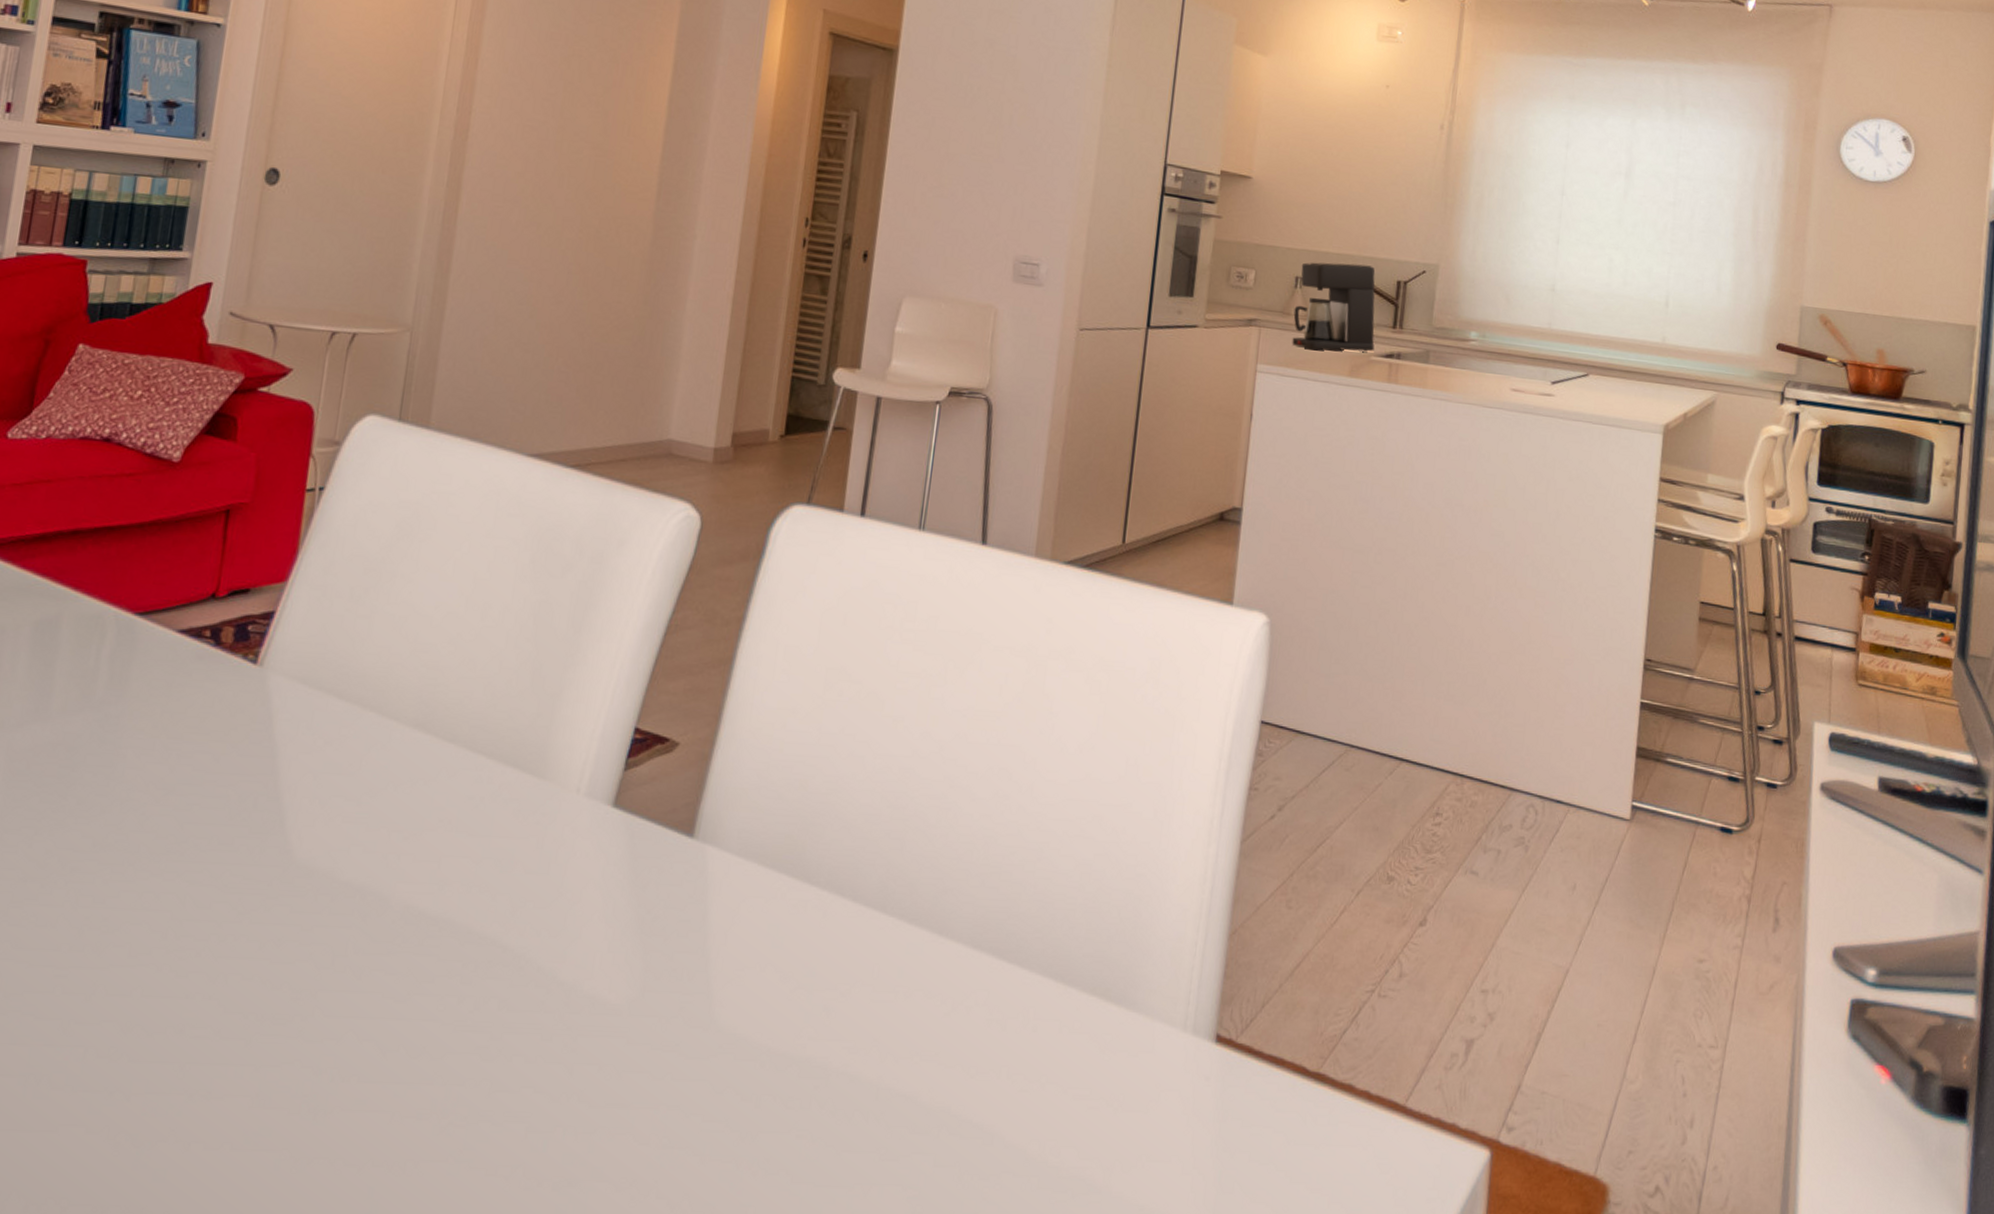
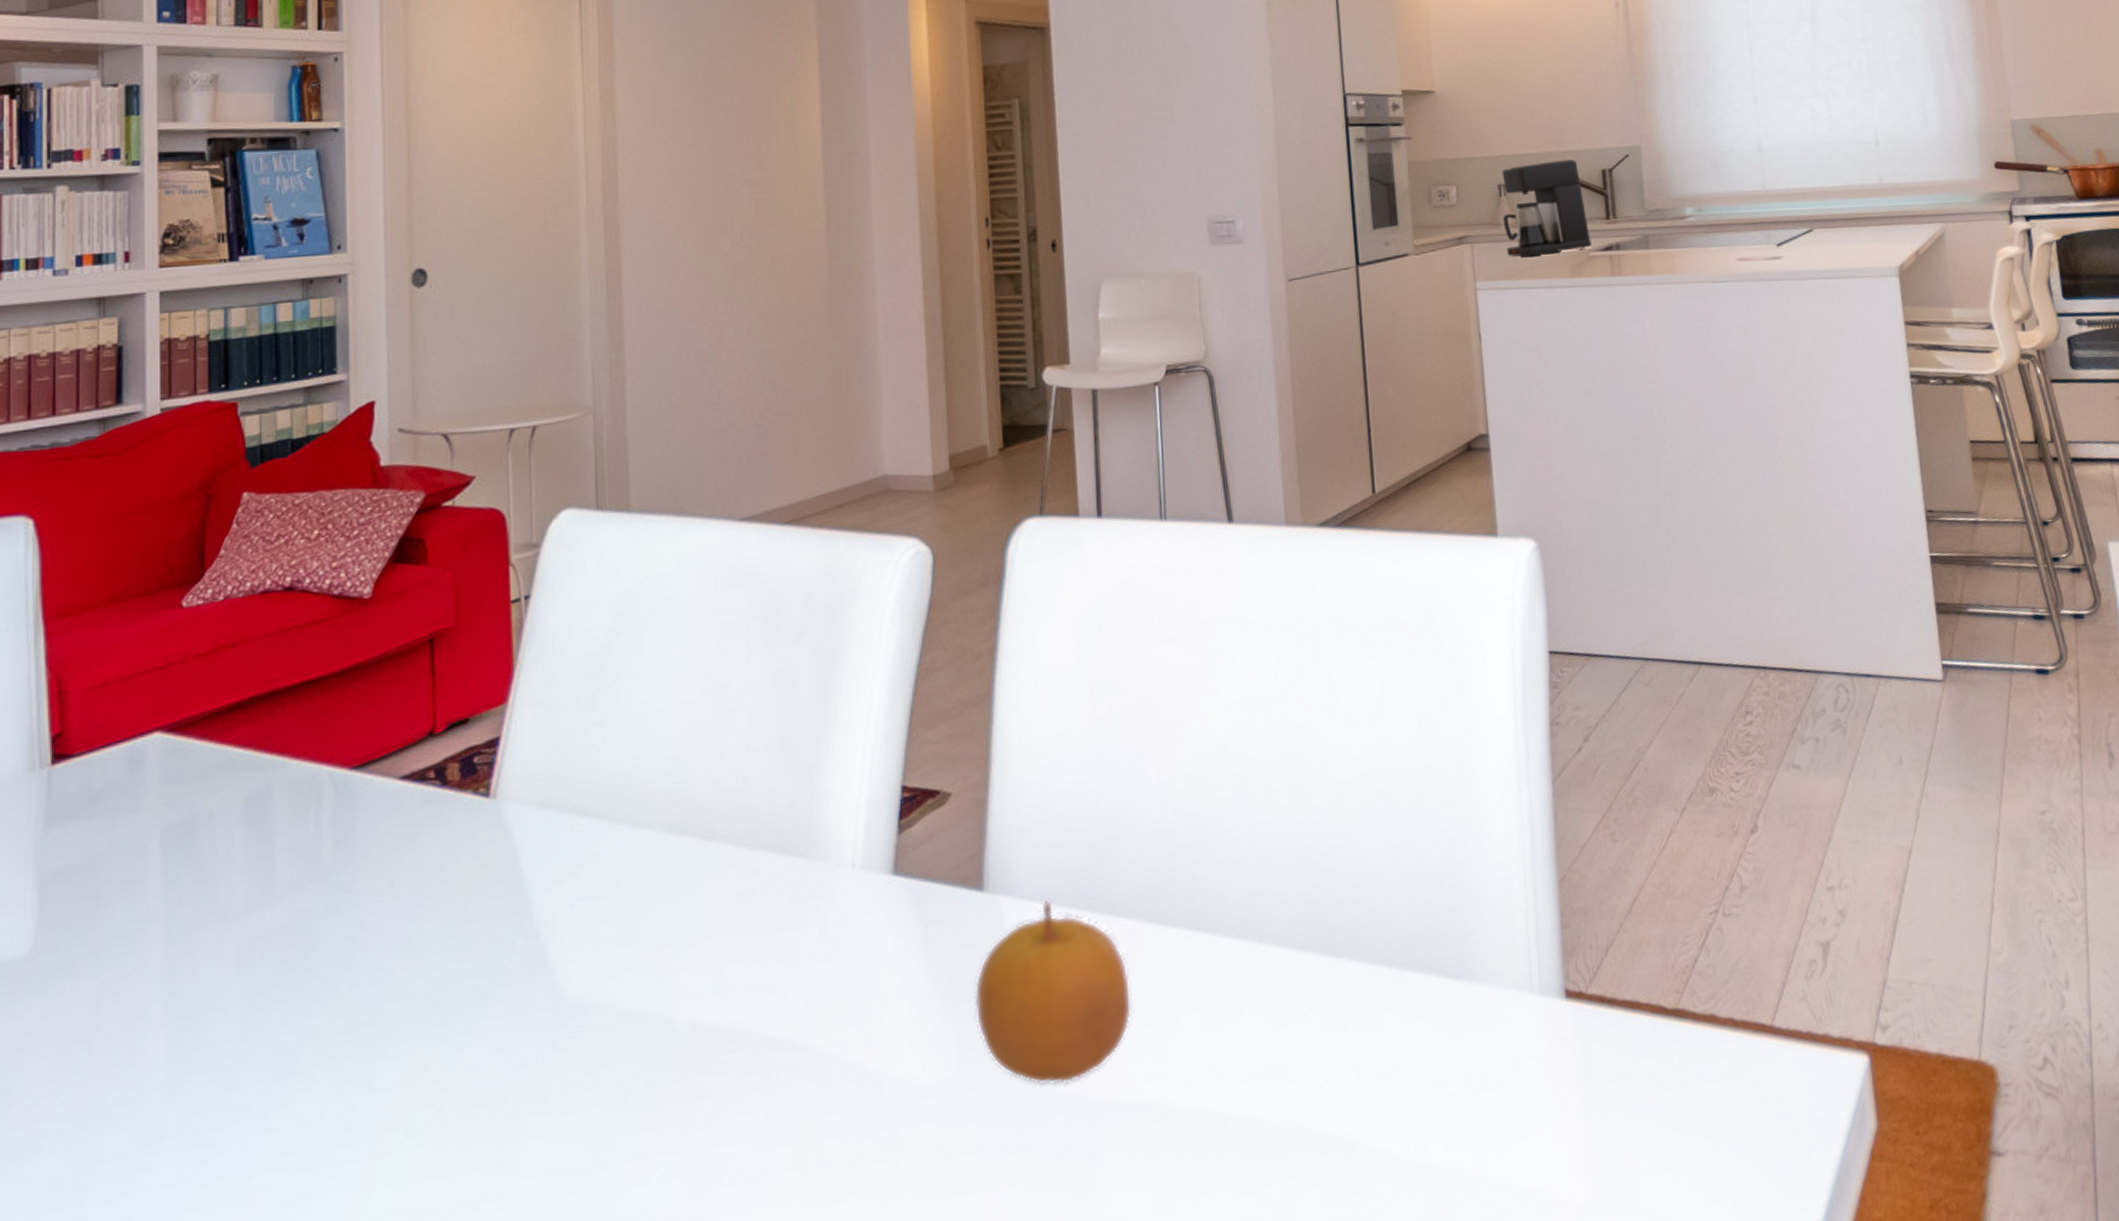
fruit: none [665,858,814,1026] -> present [974,900,1132,1084]

